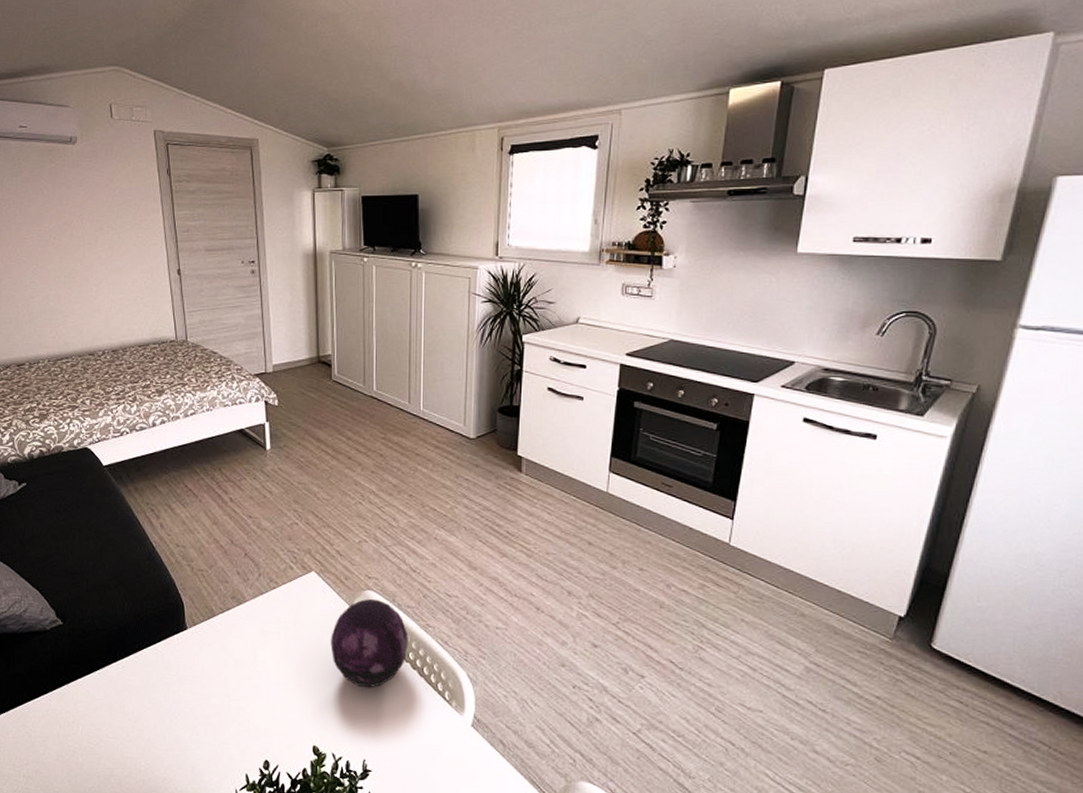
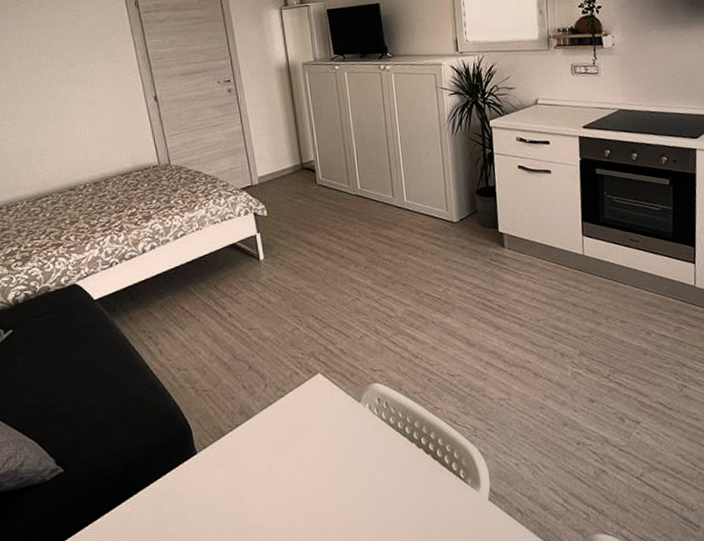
decorative orb: present [330,598,408,688] -> none [343,391,420,481]

